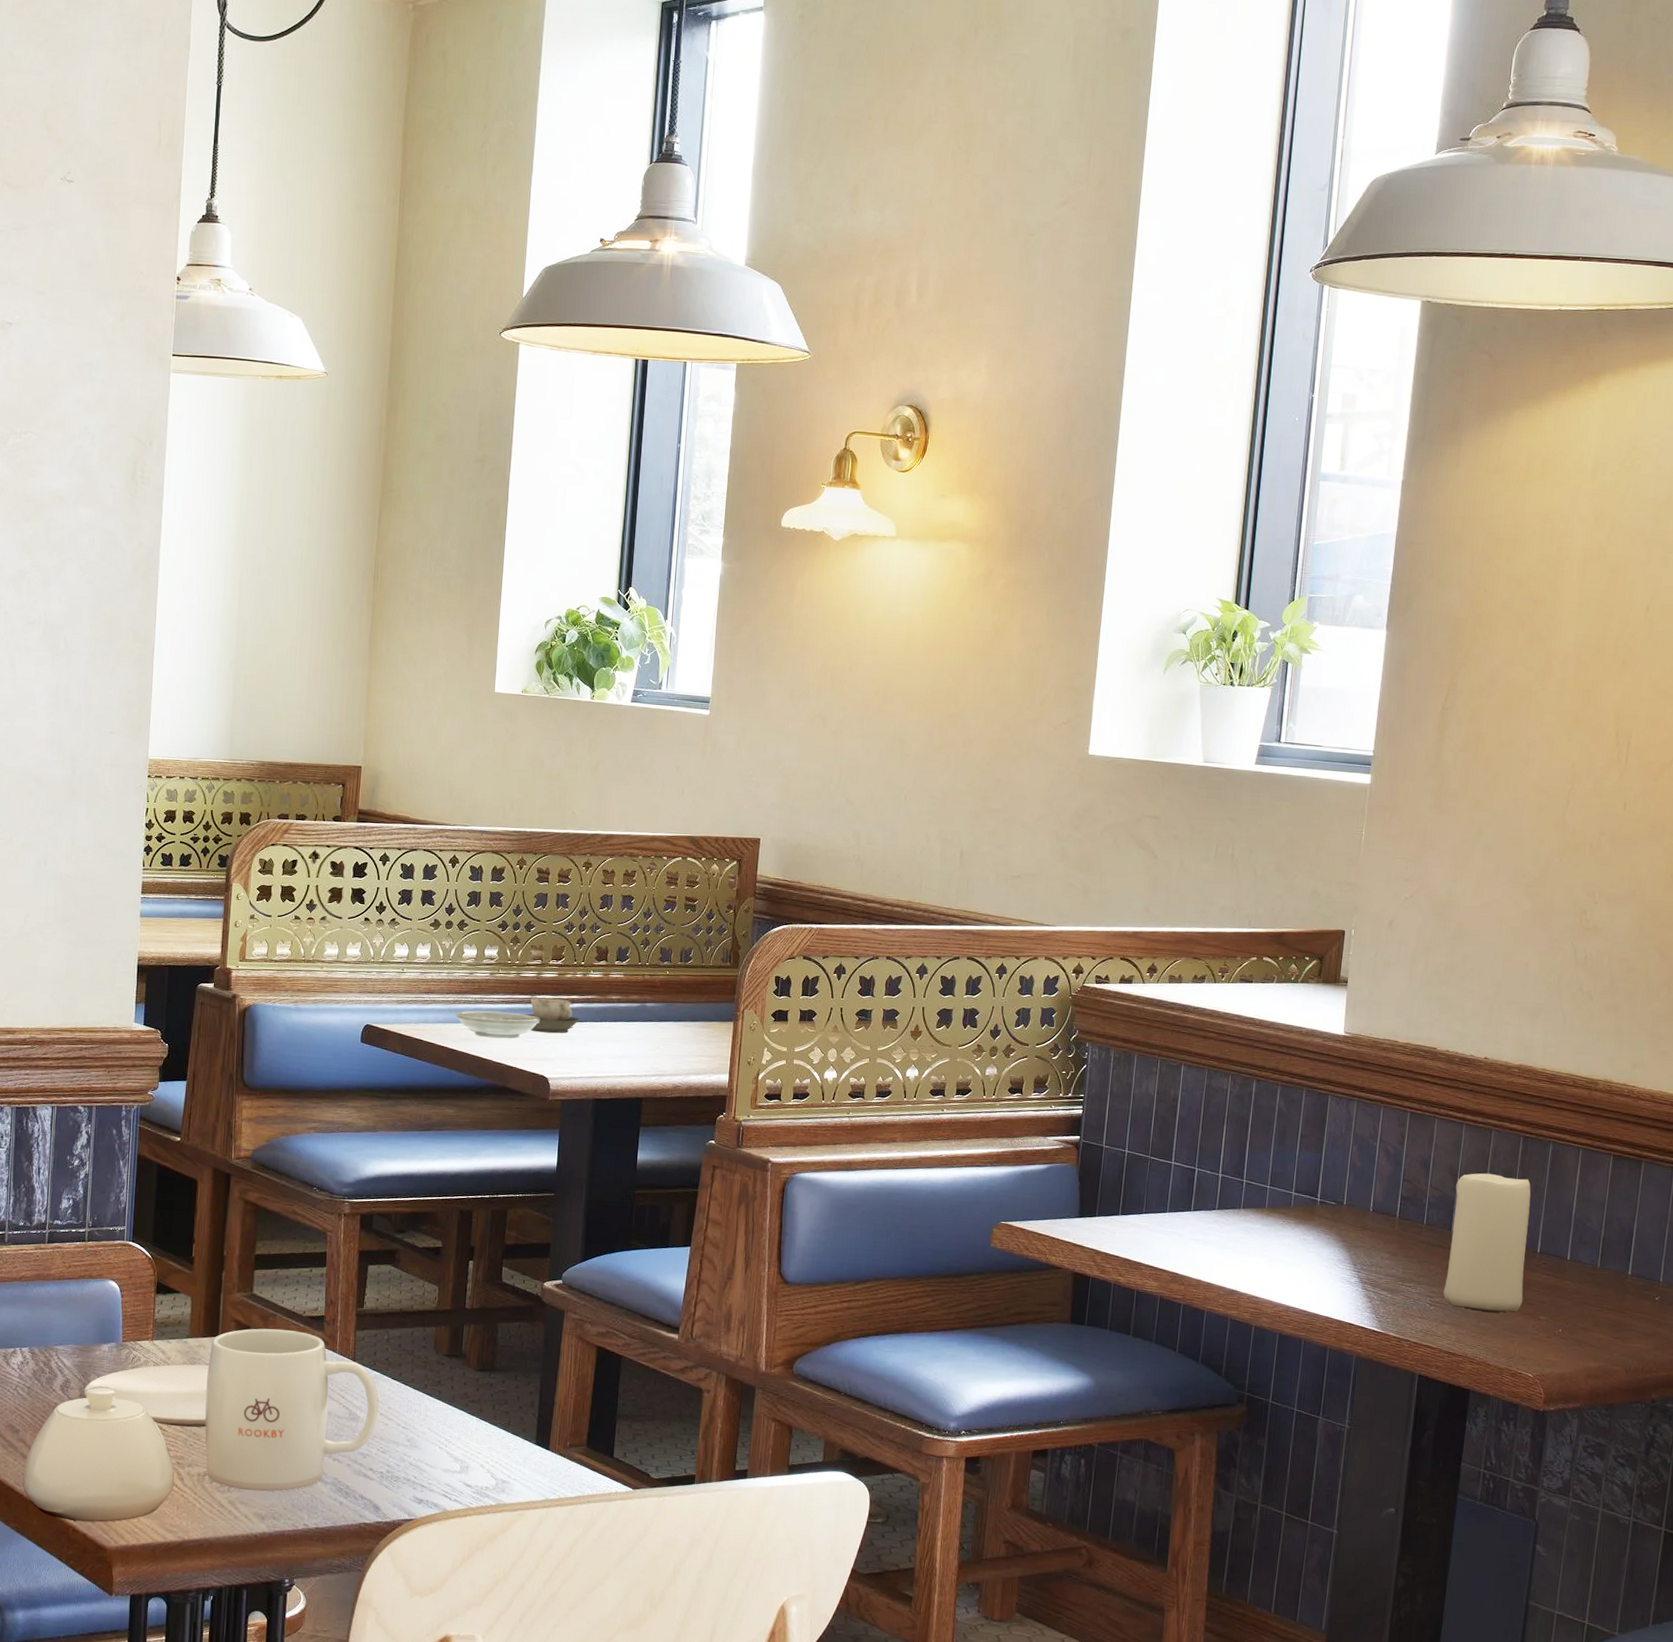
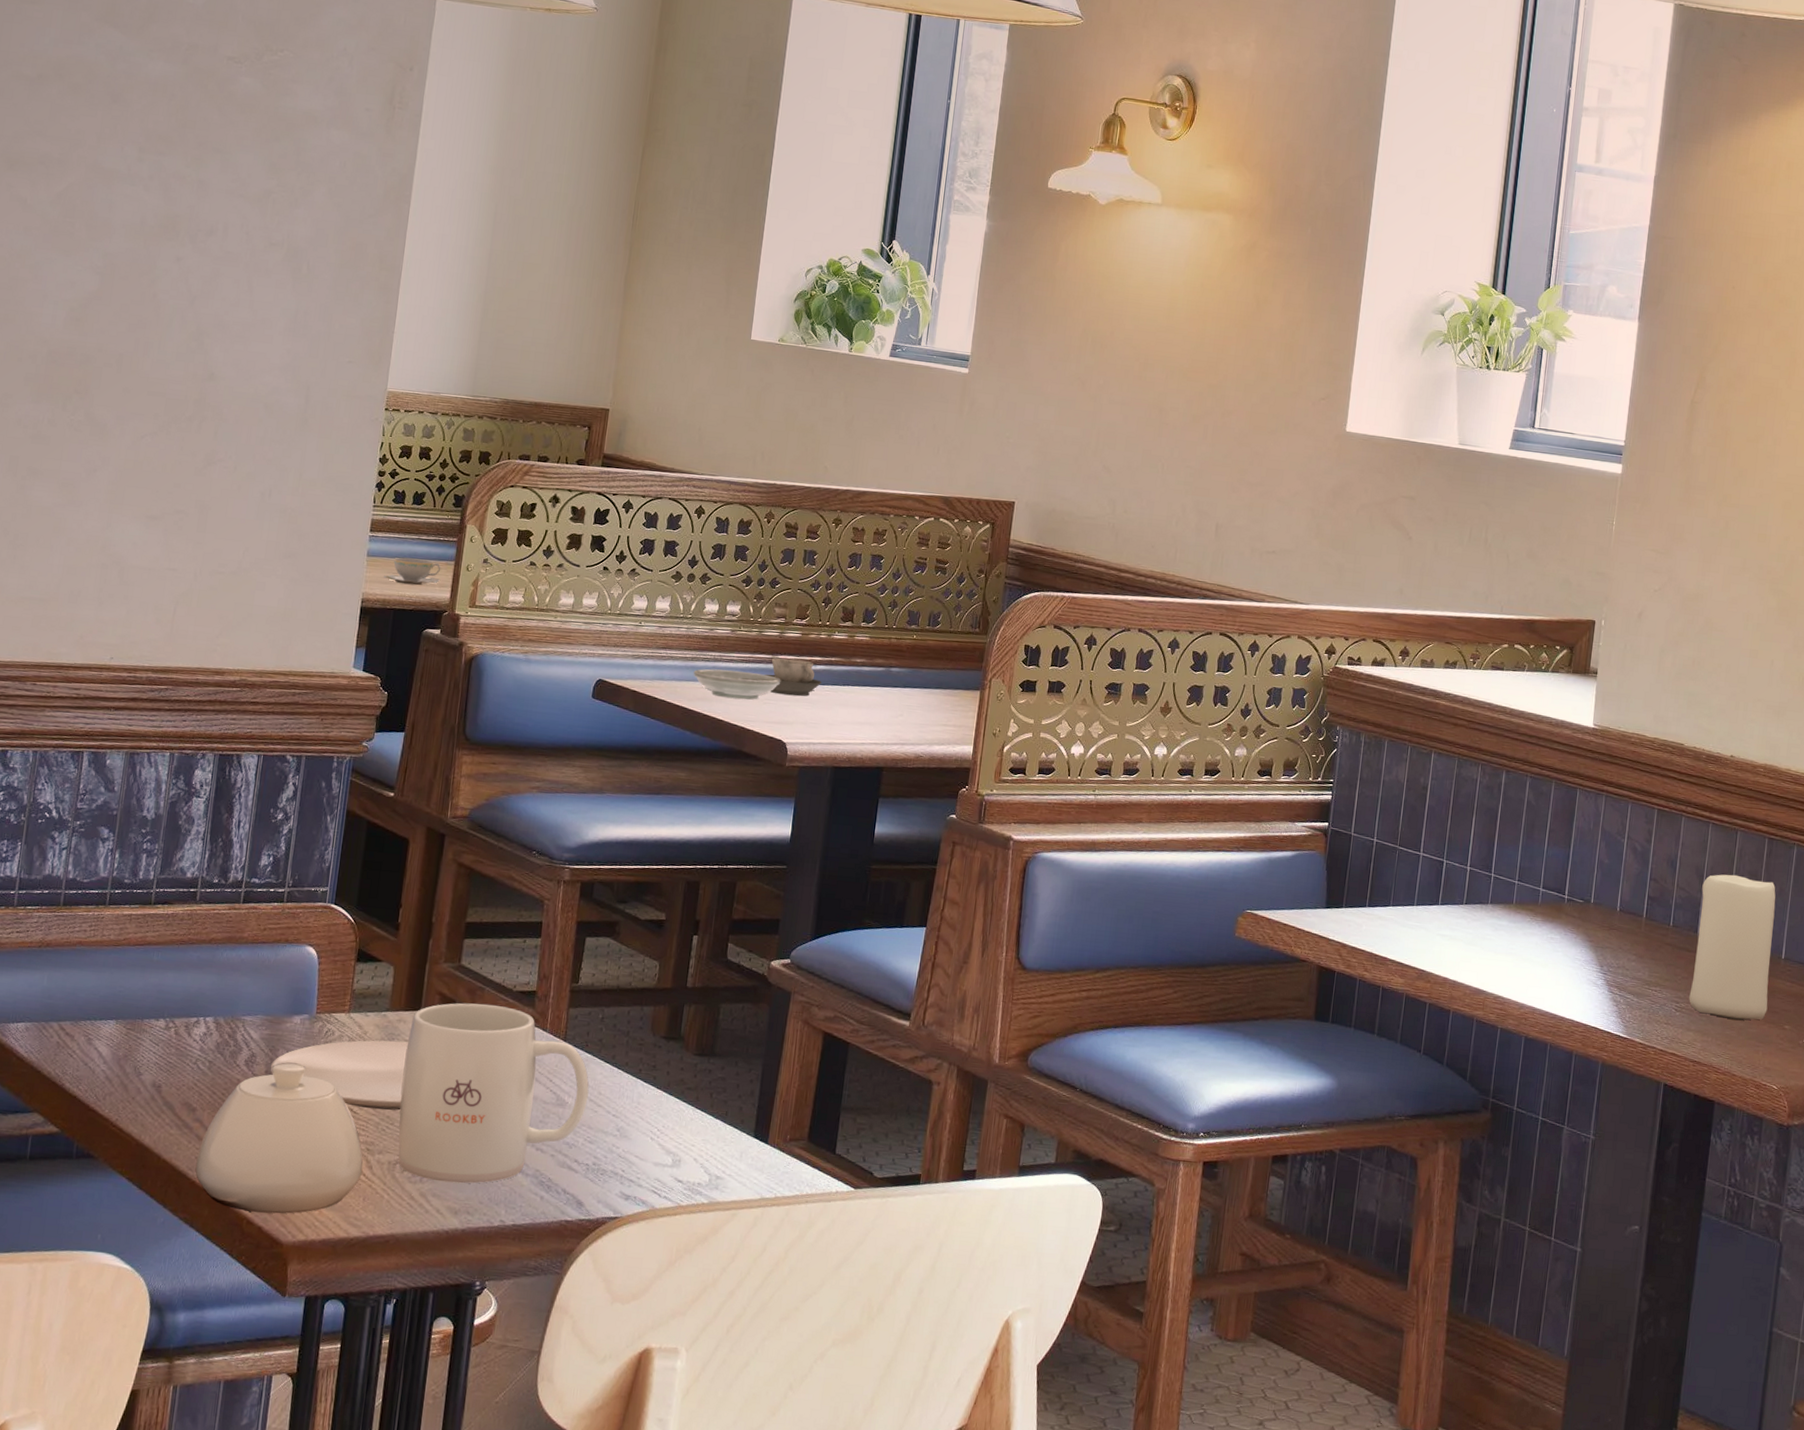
teacup: none [157,917,211,943] -> present [384,557,441,586]

